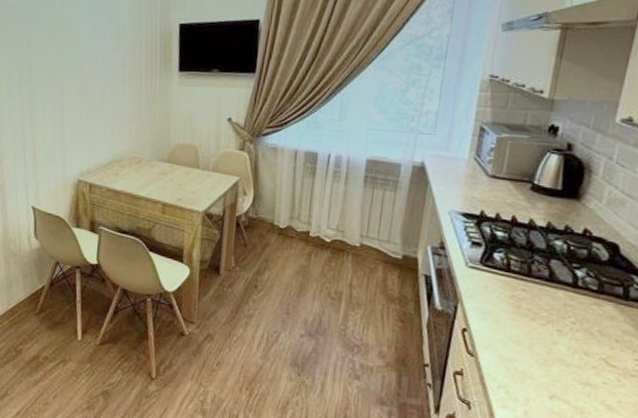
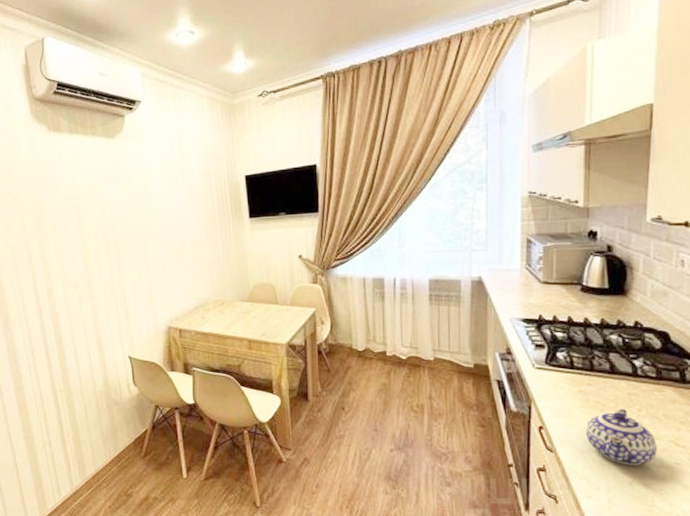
teapot: none [511,319,586,381] -> present [585,408,657,466]

